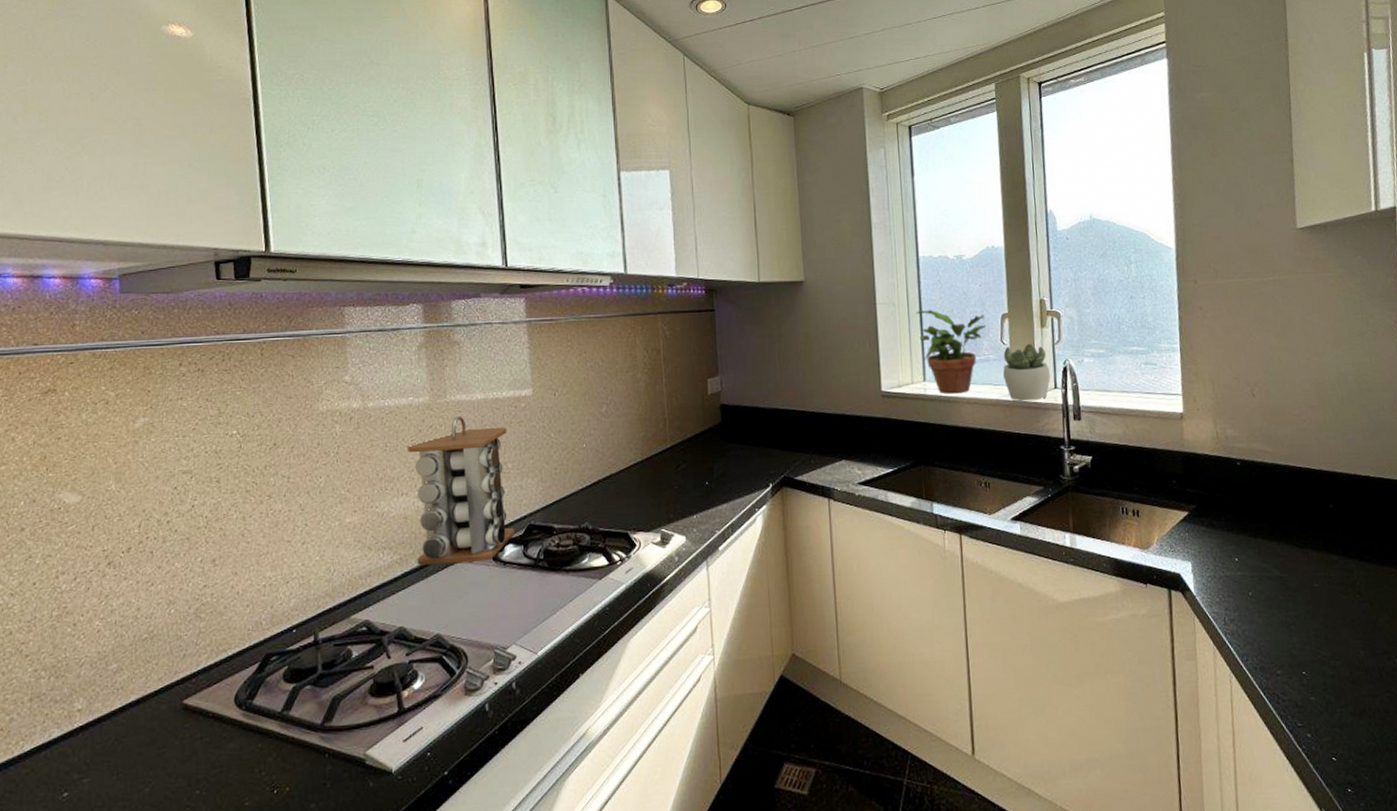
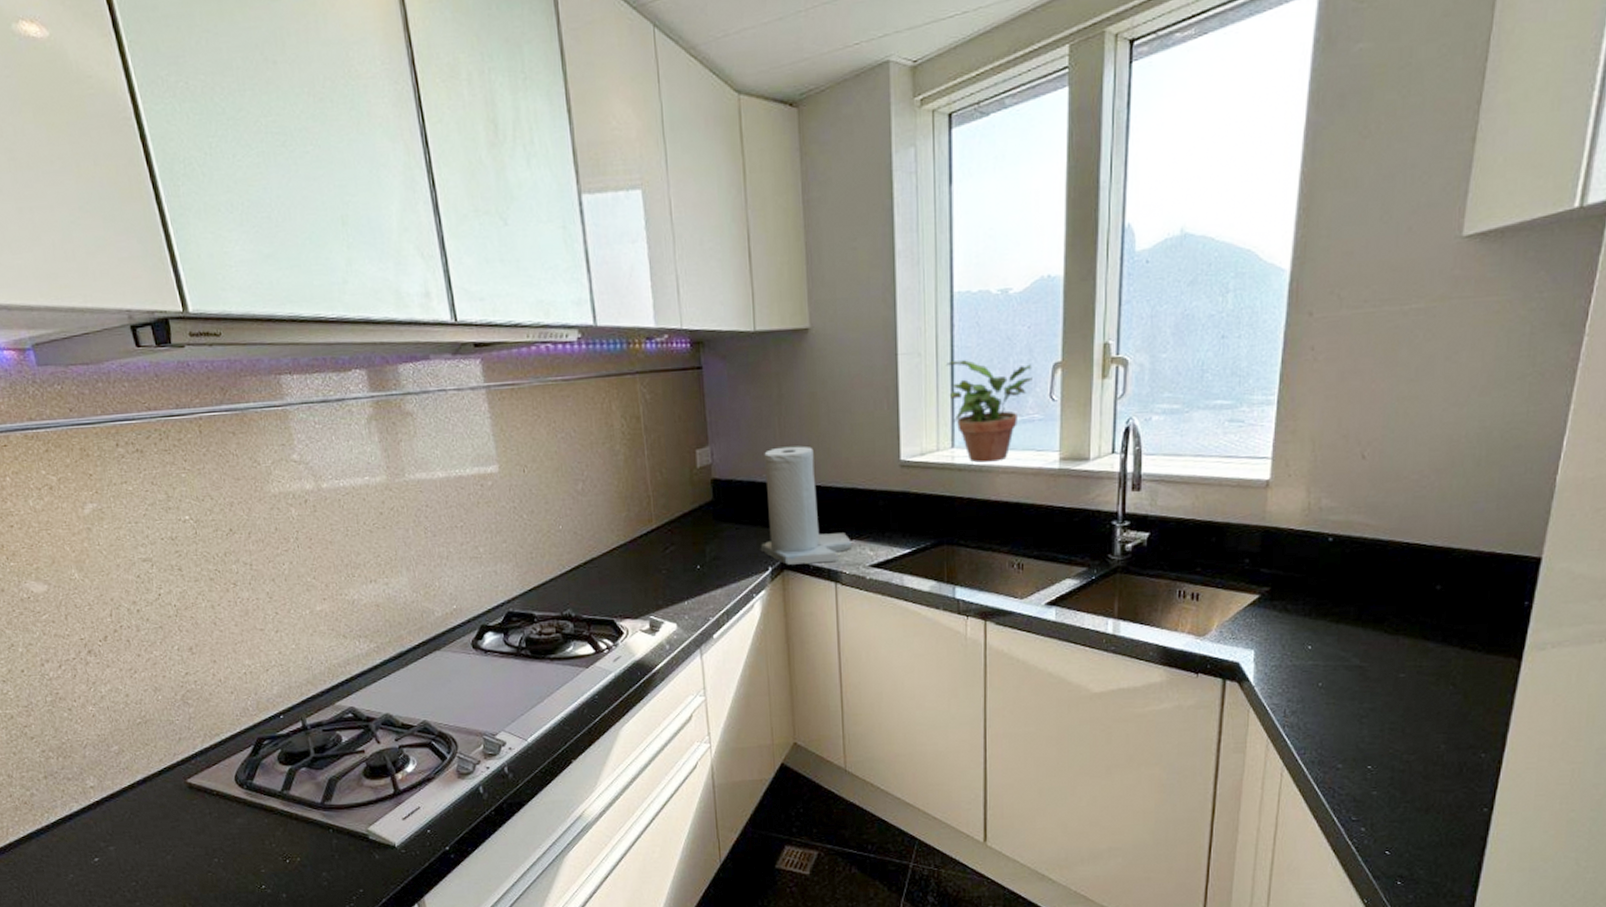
spice rack: present [408,415,515,566] -> none [370,496,494,654]
paper towel: none [763,377,842,482] -> present [761,446,852,565]
succulent plant: present [1003,344,1051,401] -> none [1050,399,1109,470]

